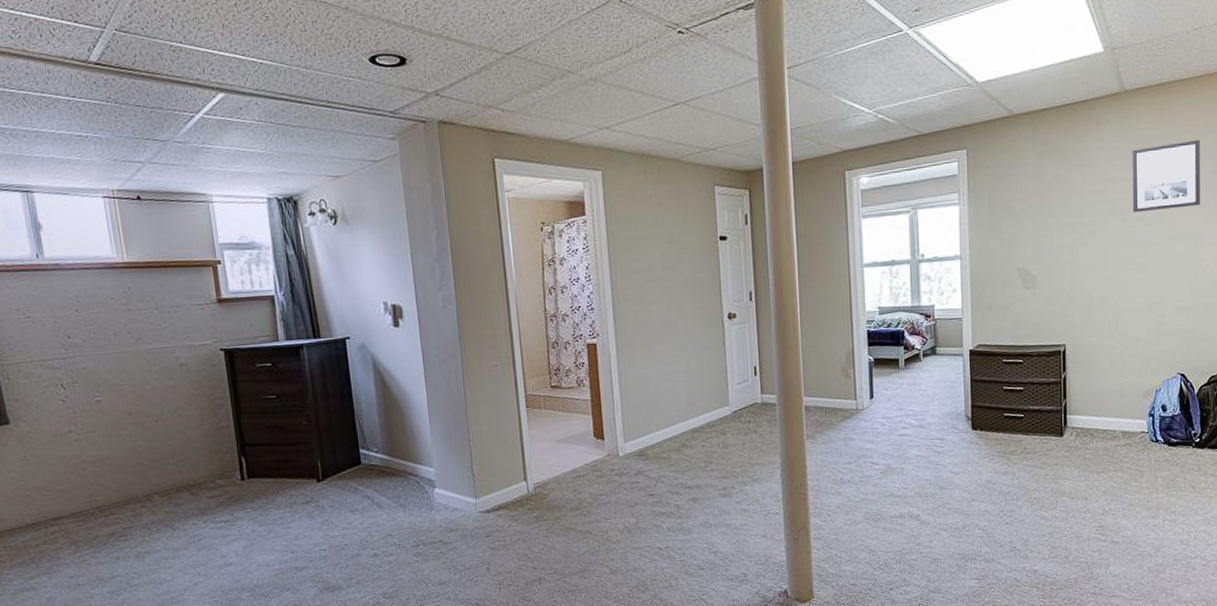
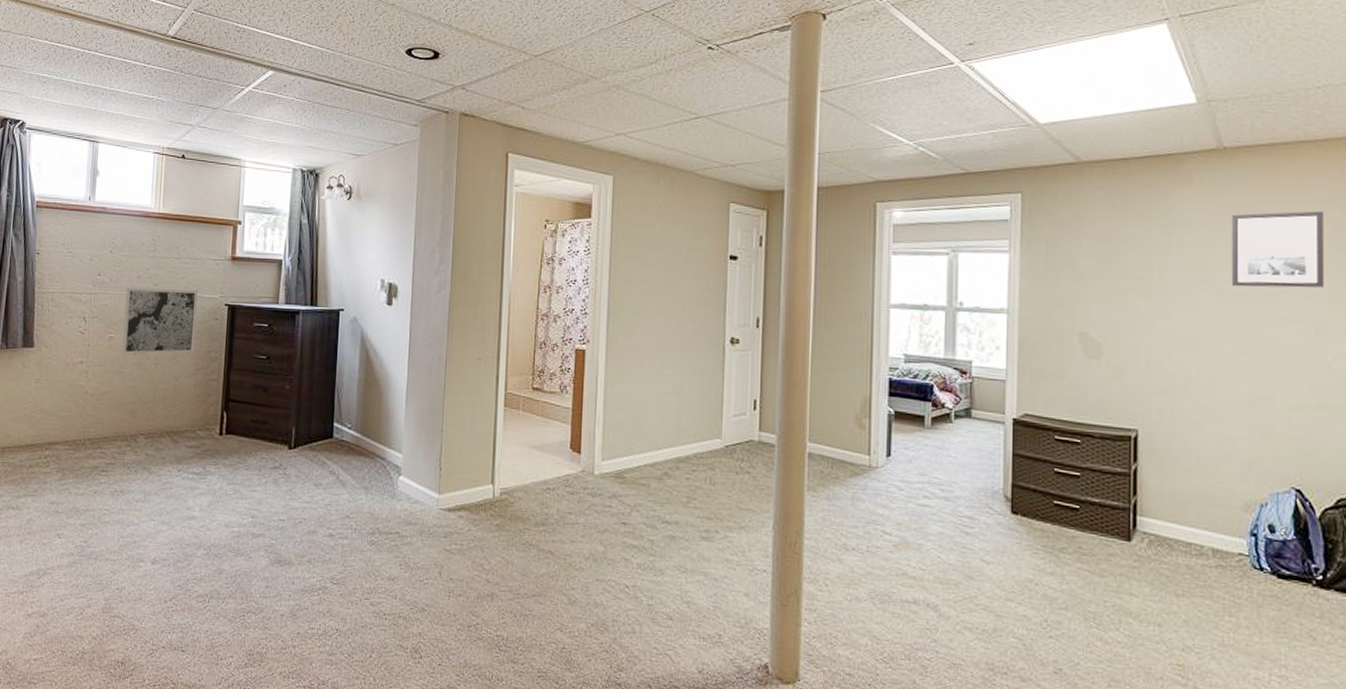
wall art: none [104,339,196,416] -> present [122,287,199,354]

